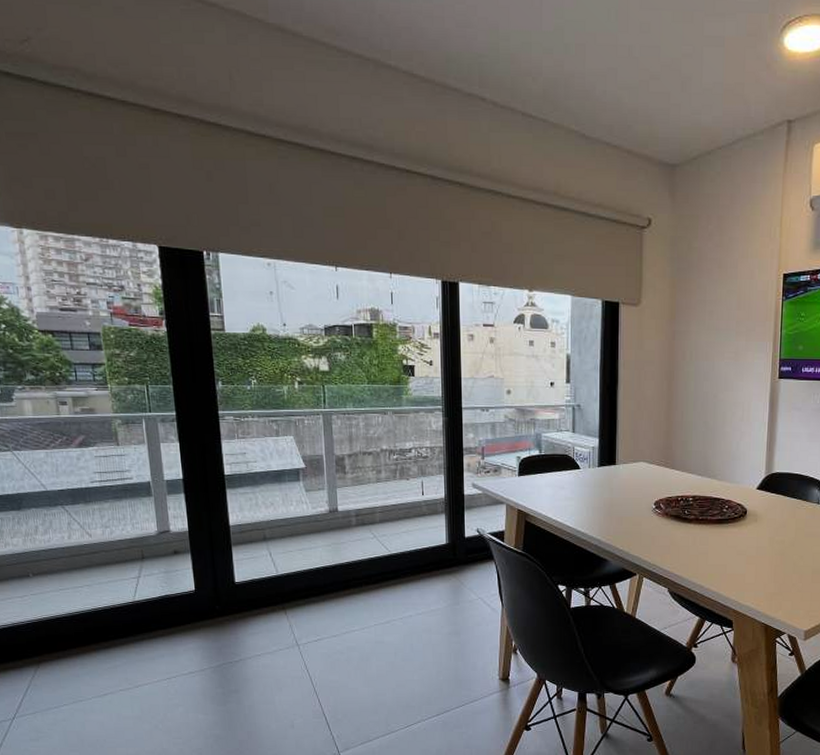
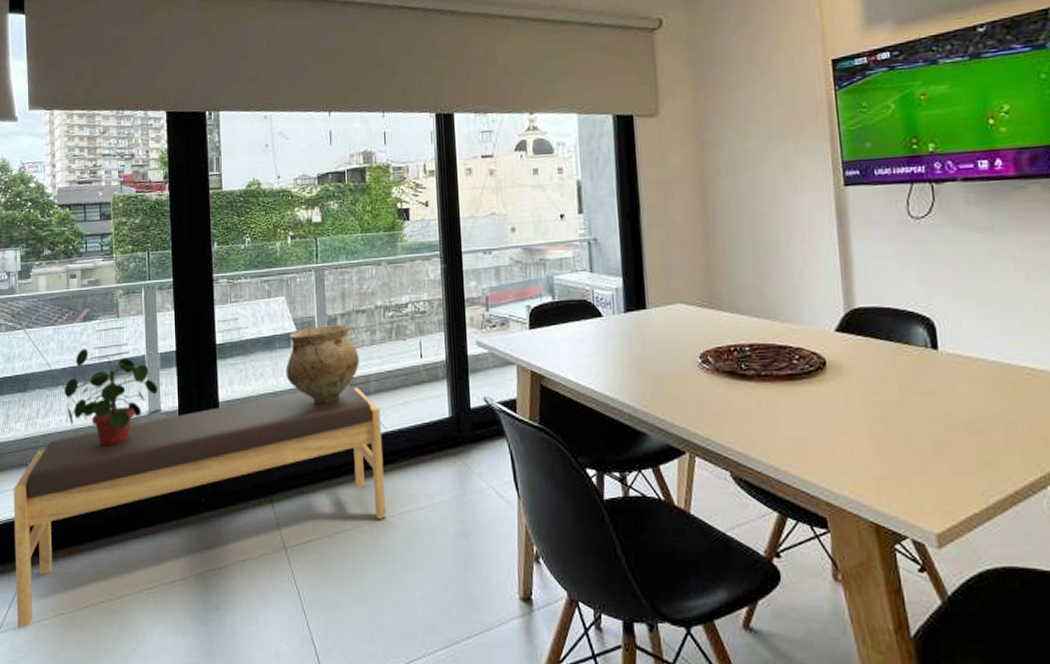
bench: none [16,514,389,714] -> present [13,383,386,629]
potted plant: none [63,473,166,561] -> present [64,349,158,446]
ceramic pot: none [295,464,366,529] -> present [285,325,359,403]

